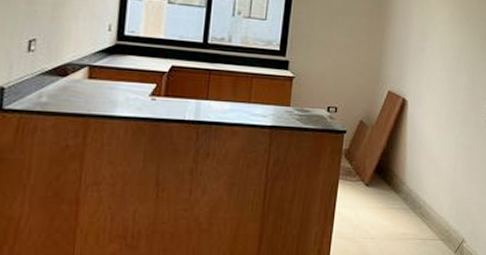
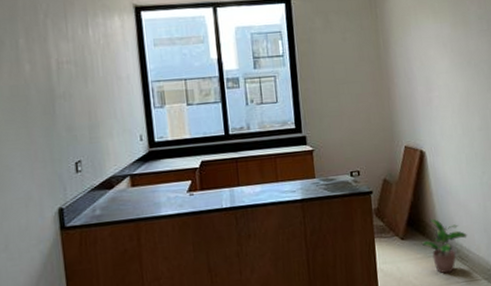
potted plant: none [385,169,433,228] -> present [421,218,467,274]

